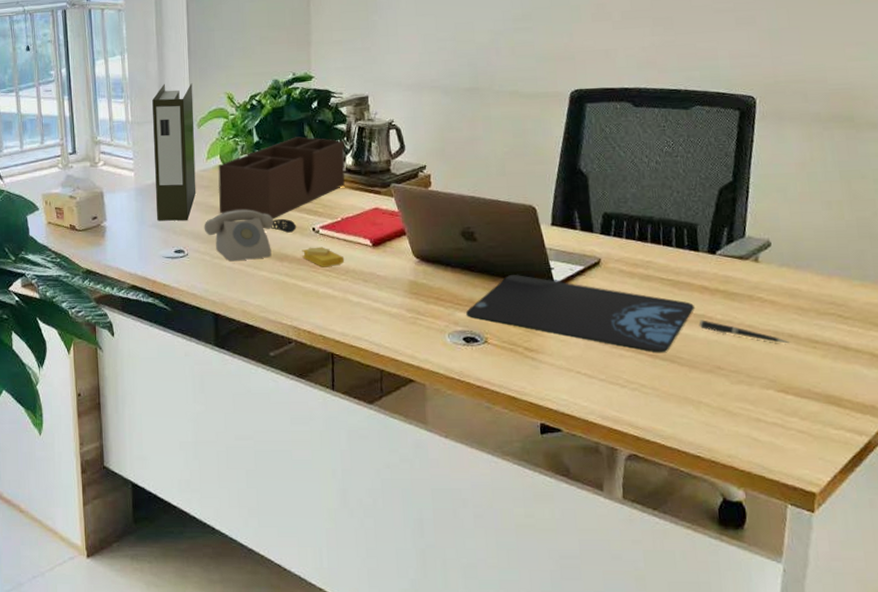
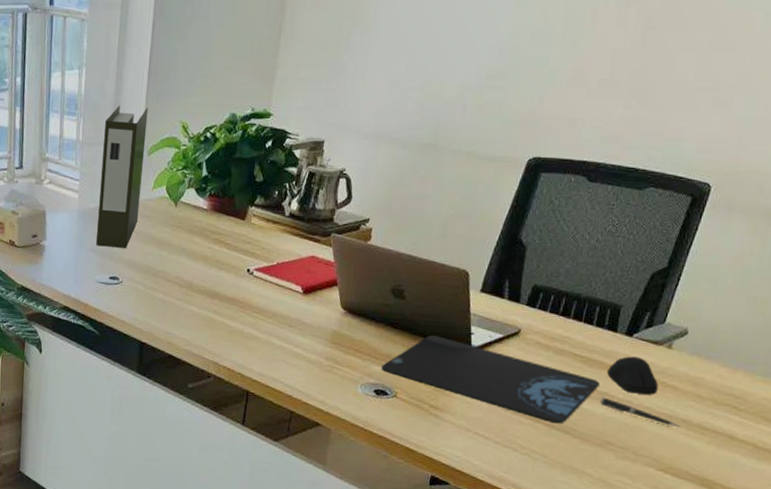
telephone: present [204,209,297,262] -> none [141,243,232,294]
desk organizer: present [218,136,346,219] -> none [159,175,293,256]
sticky notes: present [302,247,345,267] -> none [233,287,274,309]
computer mouse: none [699,274,756,313] -> present [607,356,659,395]

